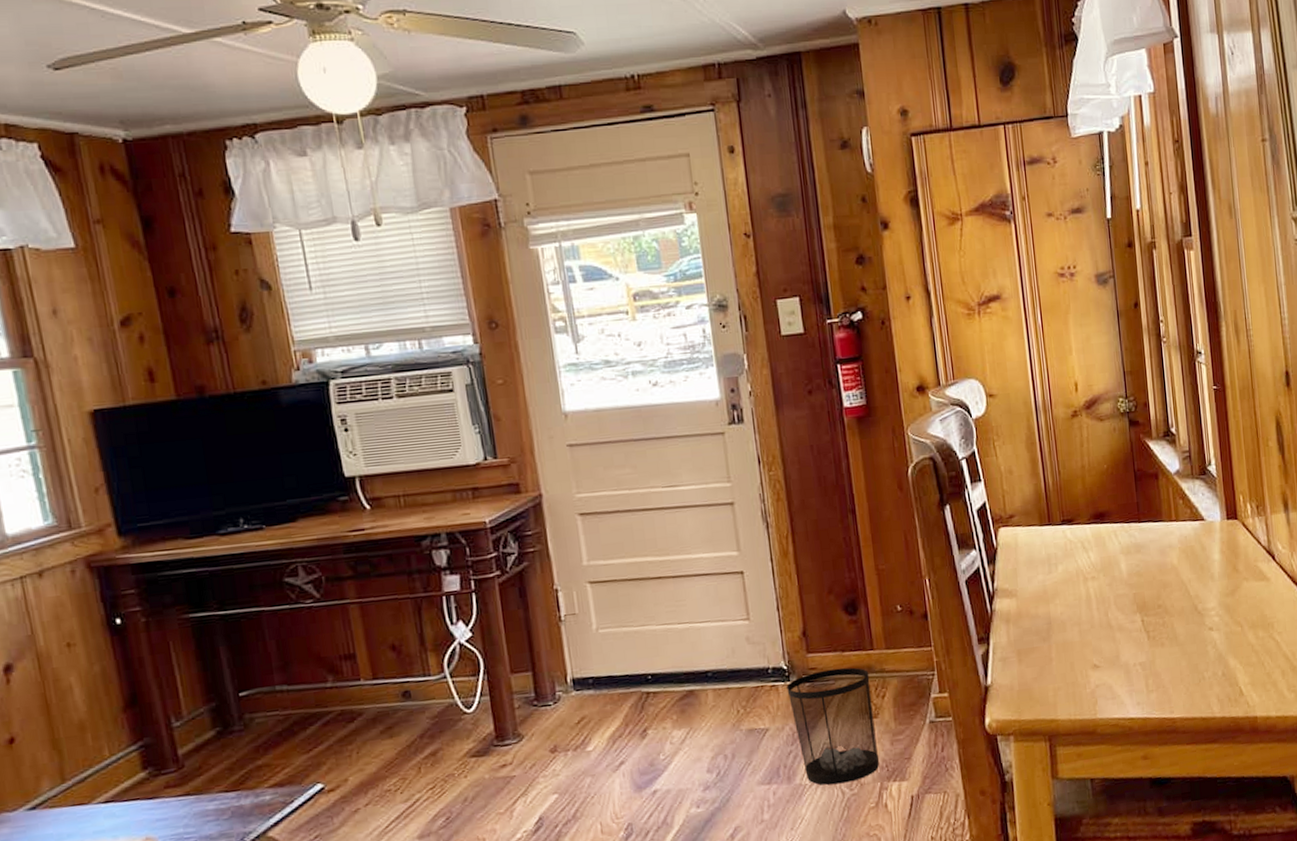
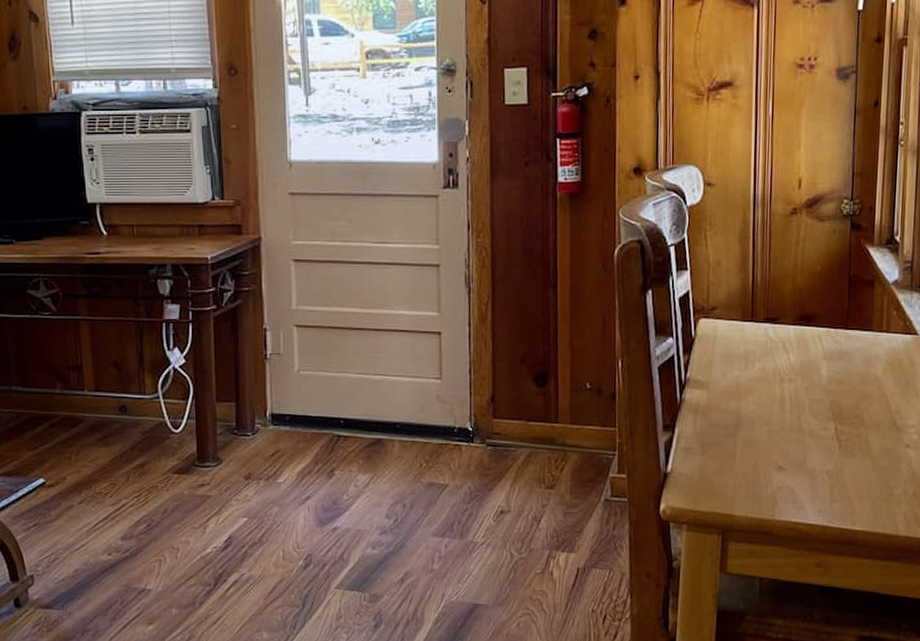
waste bin: present [786,667,880,785] -> none [470,436,551,546]

